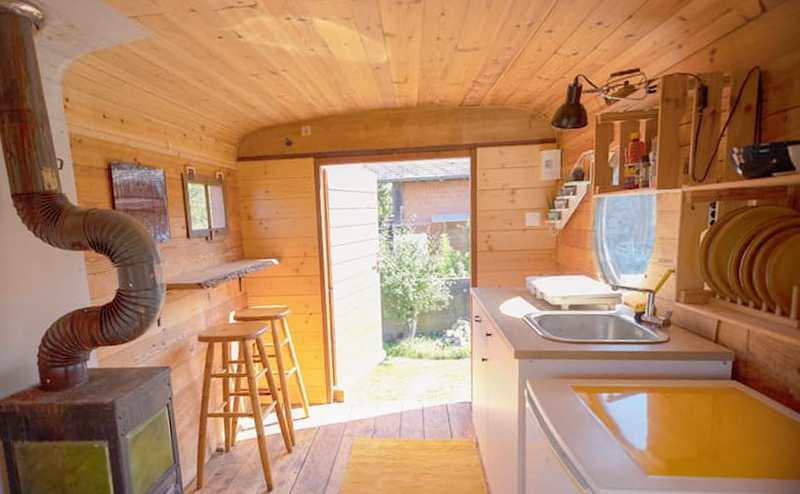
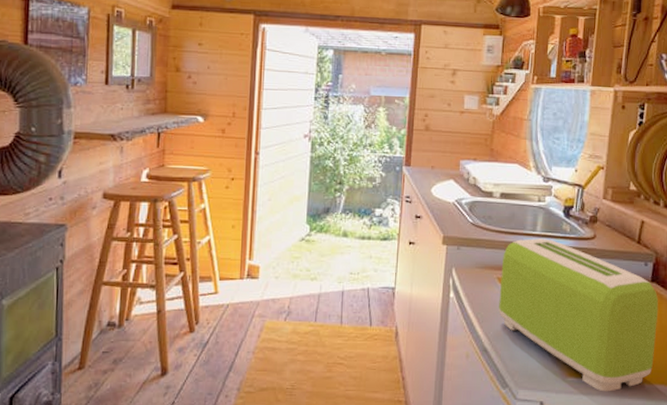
toaster: none [574,345,740,487] -> present [499,238,659,392]

